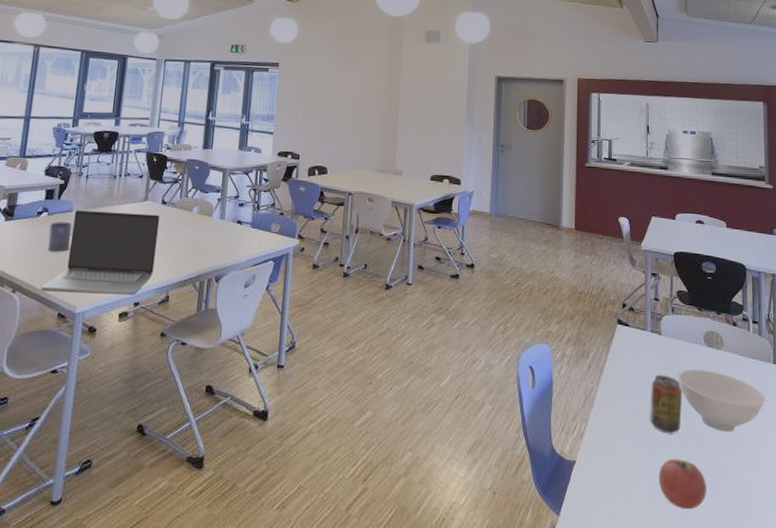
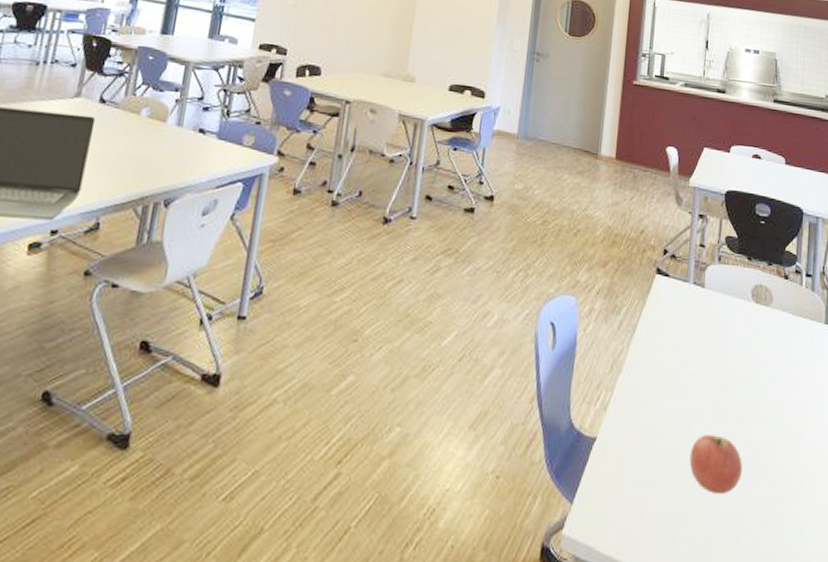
beverage can: present [650,374,683,433] -> none [685,334,724,404]
bowl: present [678,369,765,432] -> none [719,329,814,403]

